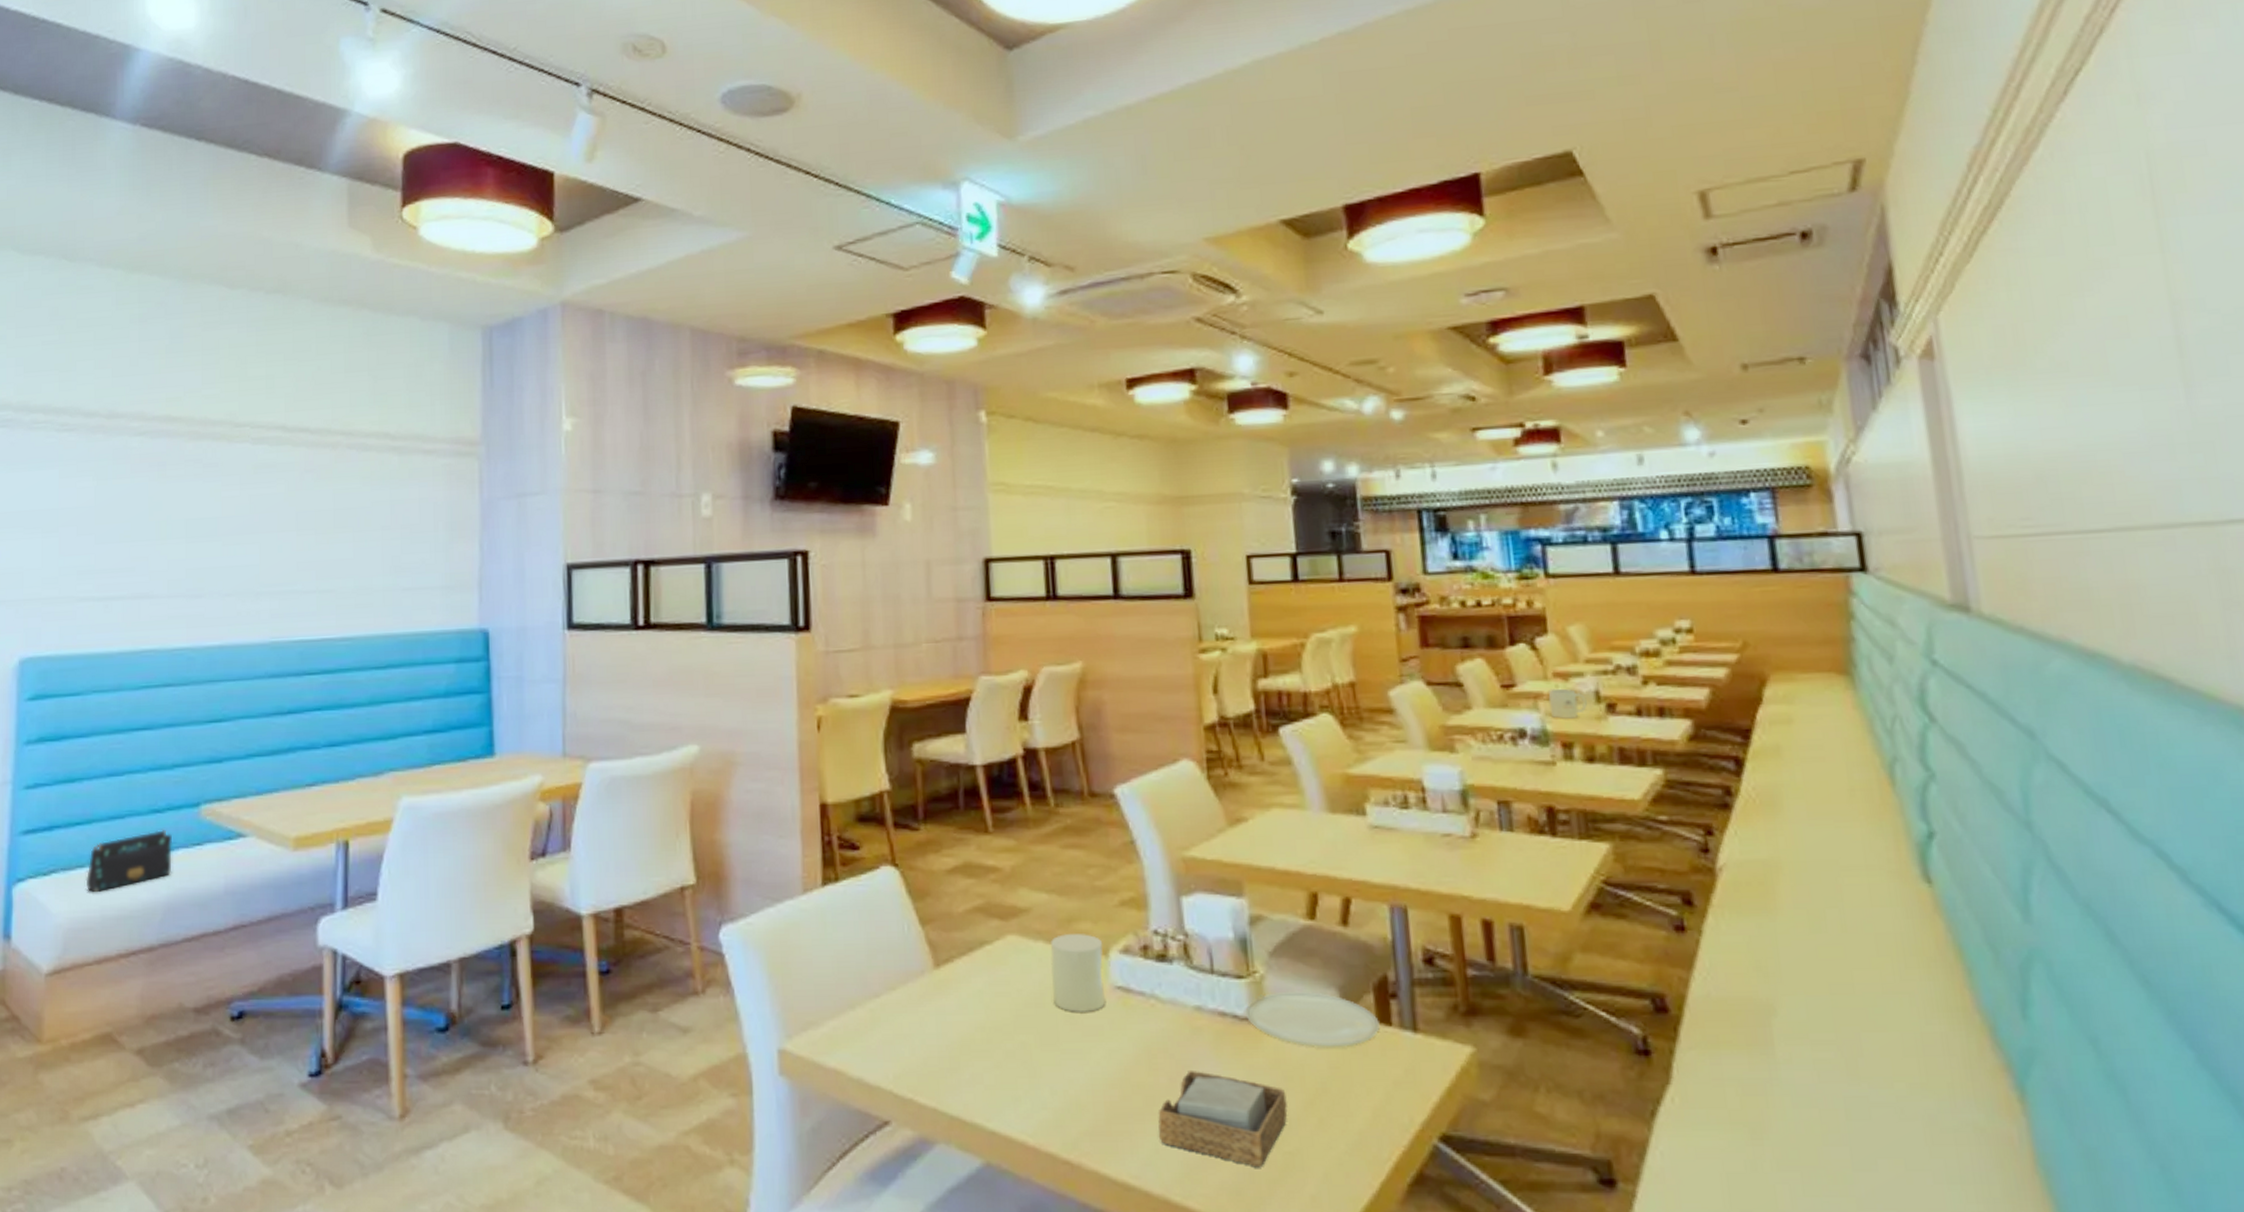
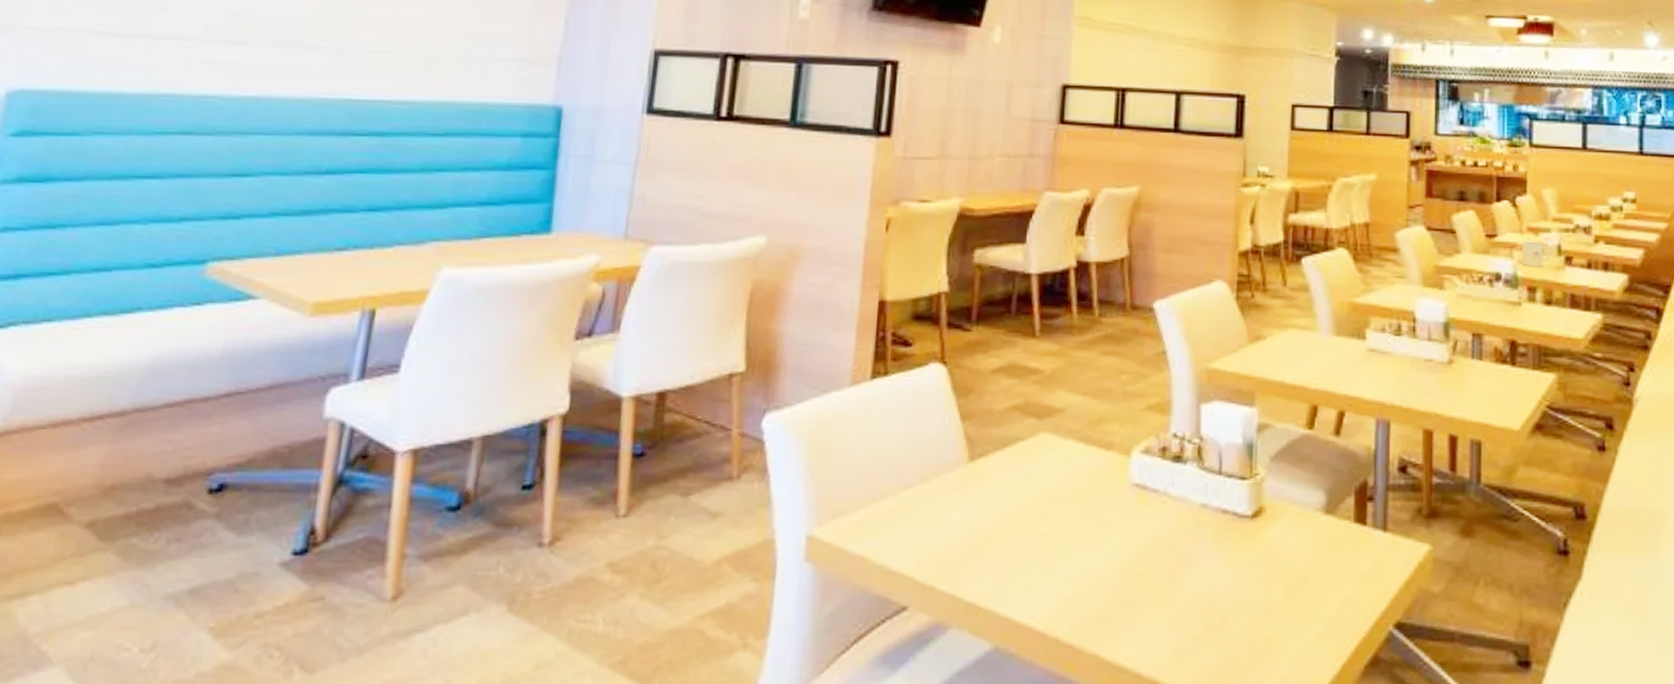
handbag: present [85,829,173,893] -> none [51,285,168,350]
cup: present [1050,934,1106,1013] -> none [1076,434,1127,508]
napkin holder: present [1158,1069,1288,1166] -> none [1155,561,1271,650]
plate: present [1245,991,1380,1049] -> none [1244,492,1356,544]

